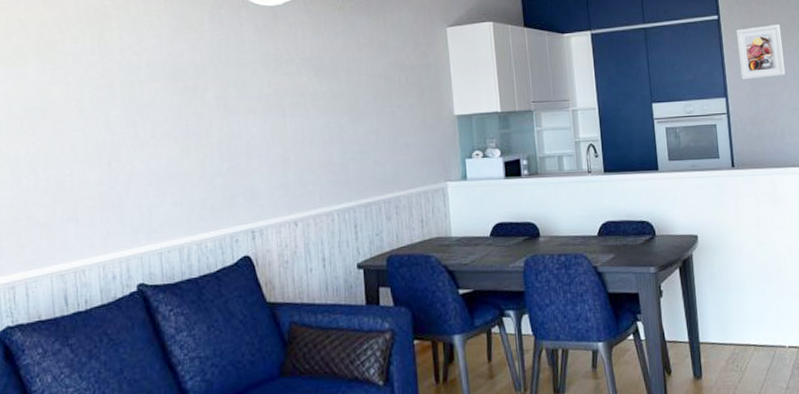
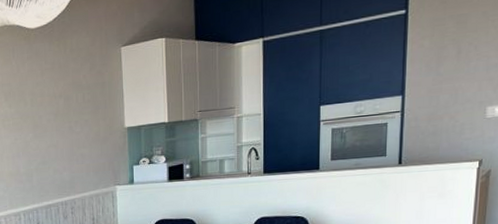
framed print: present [736,25,786,80] -> none [423,13,479,76]

